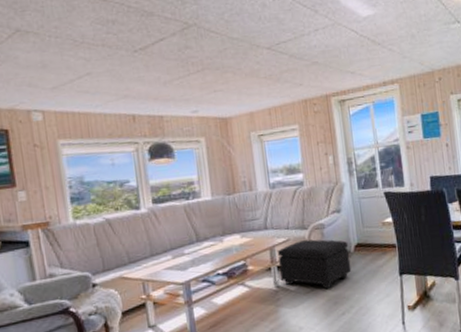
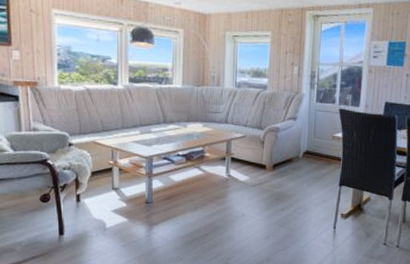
footstool: present [277,239,352,290] -> none [232,139,298,186]

